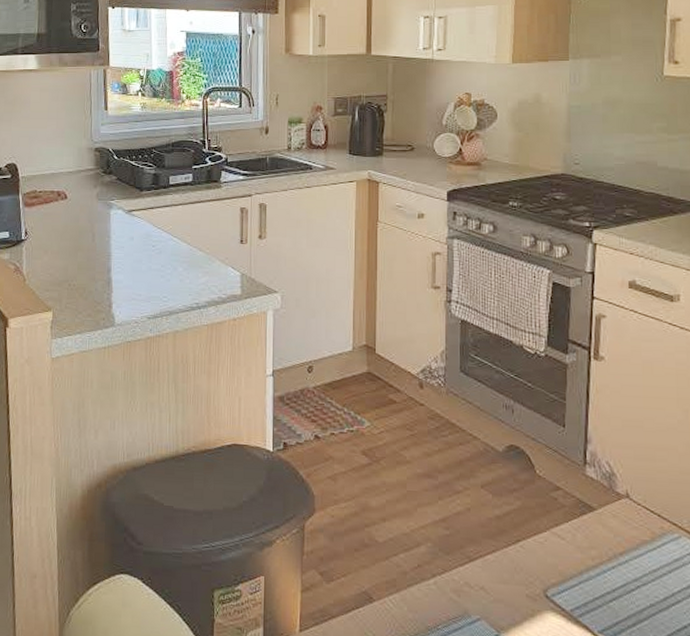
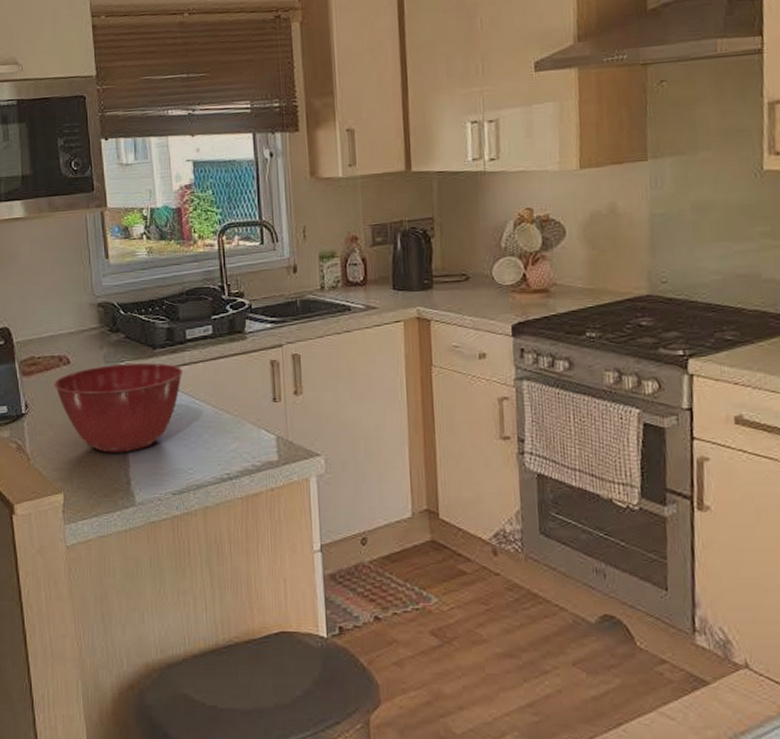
mixing bowl: none [51,202,165,279] -> present [53,363,184,453]

